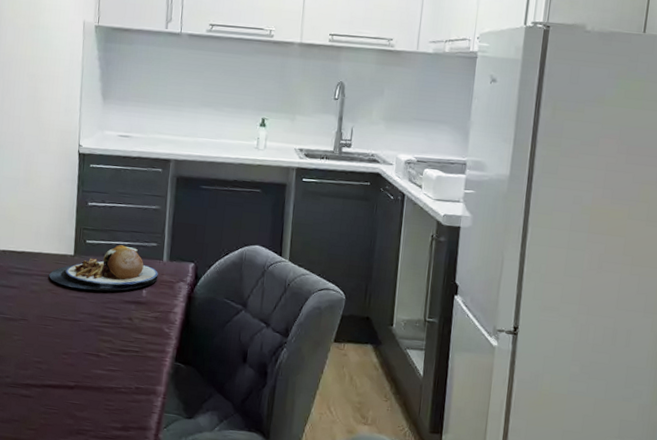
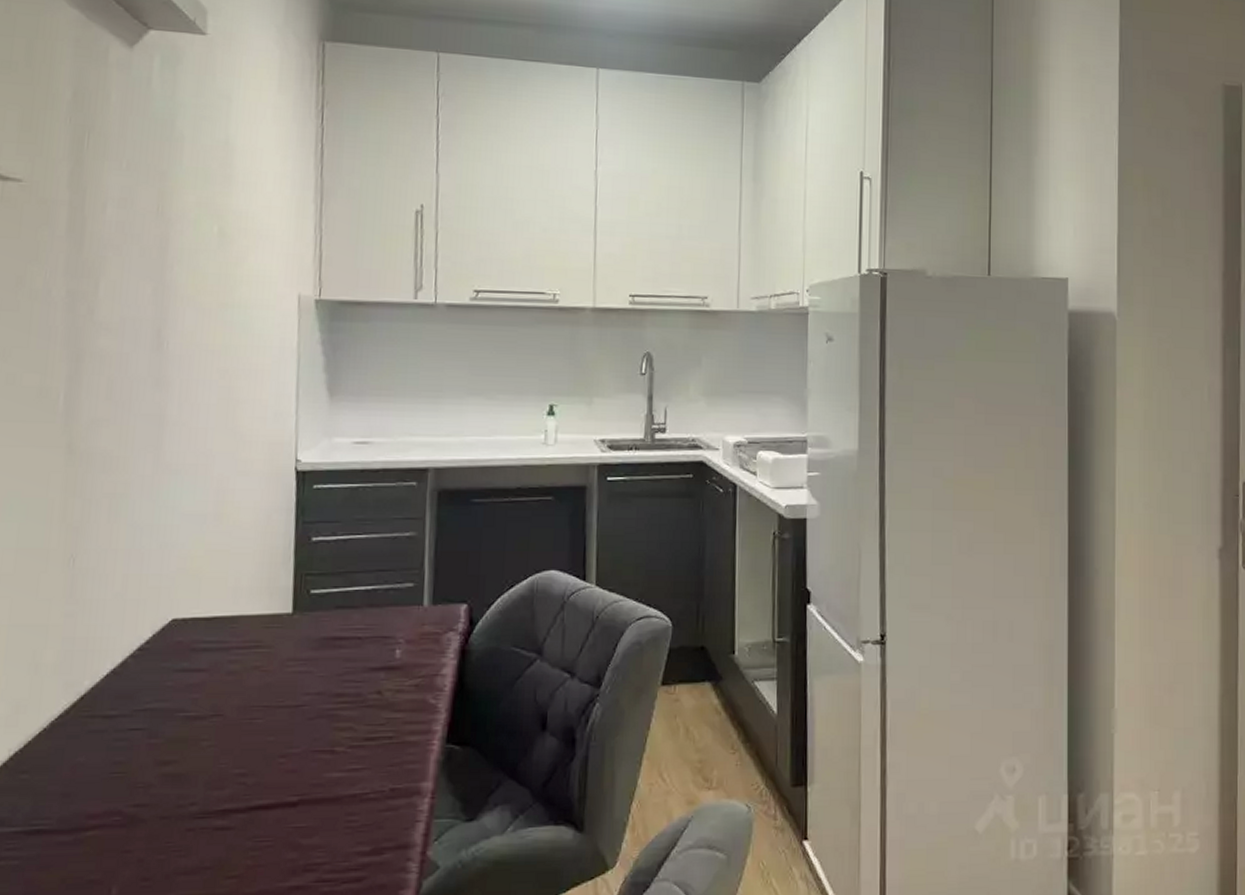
plate: present [49,245,158,291] -> none [255,591,417,660]

